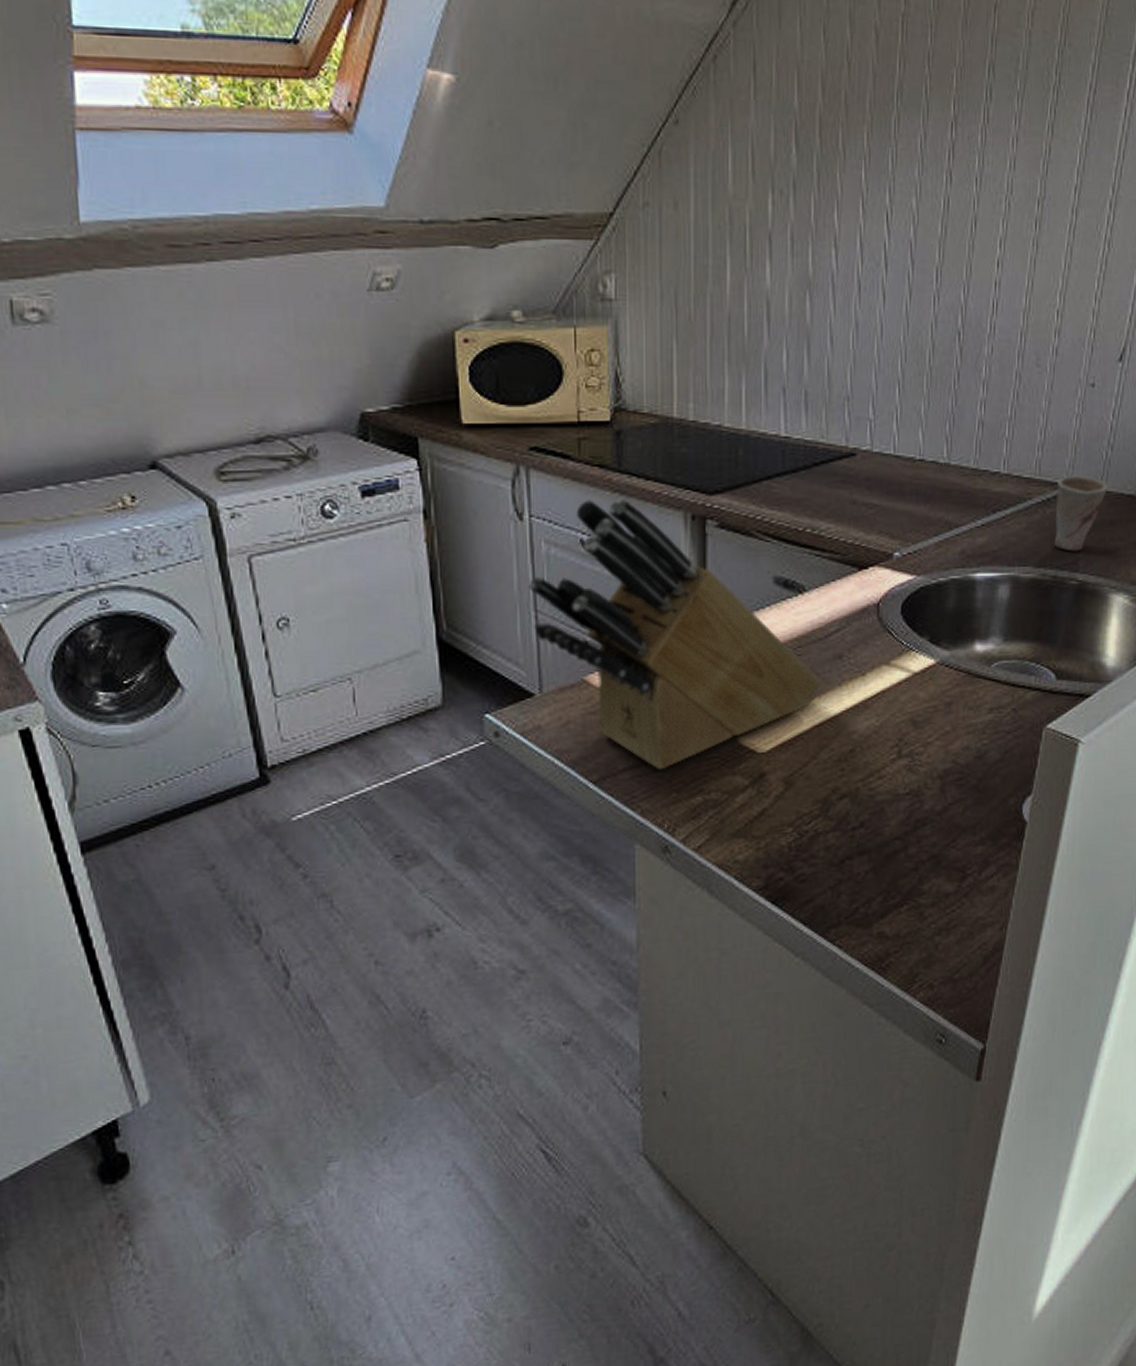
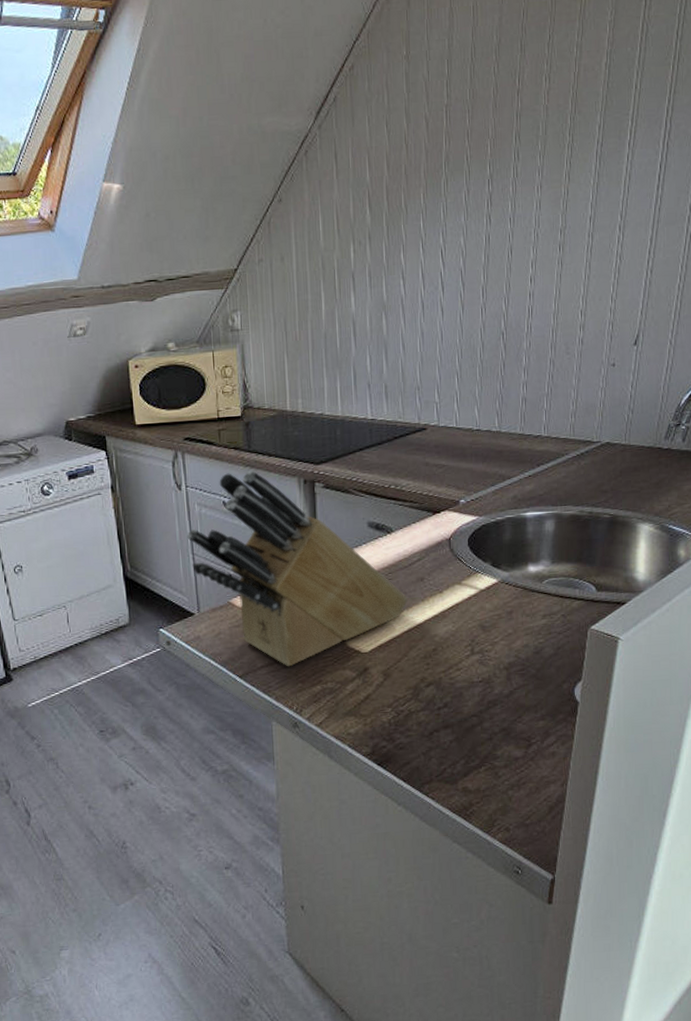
cup: present [1054,475,1109,552] -> none [588,434,632,493]

